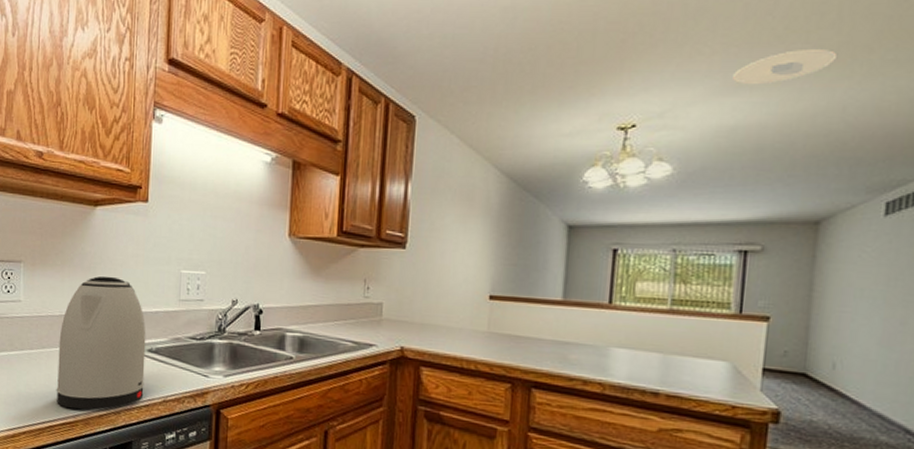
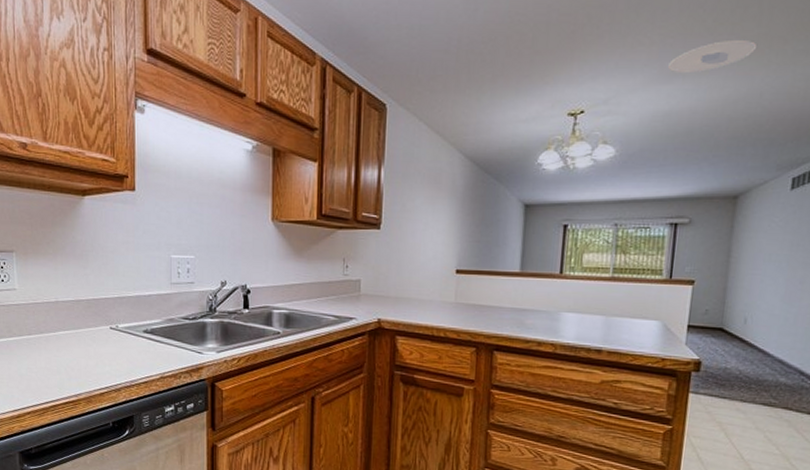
kettle: present [56,276,146,410] -> none [56,263,142,389]

